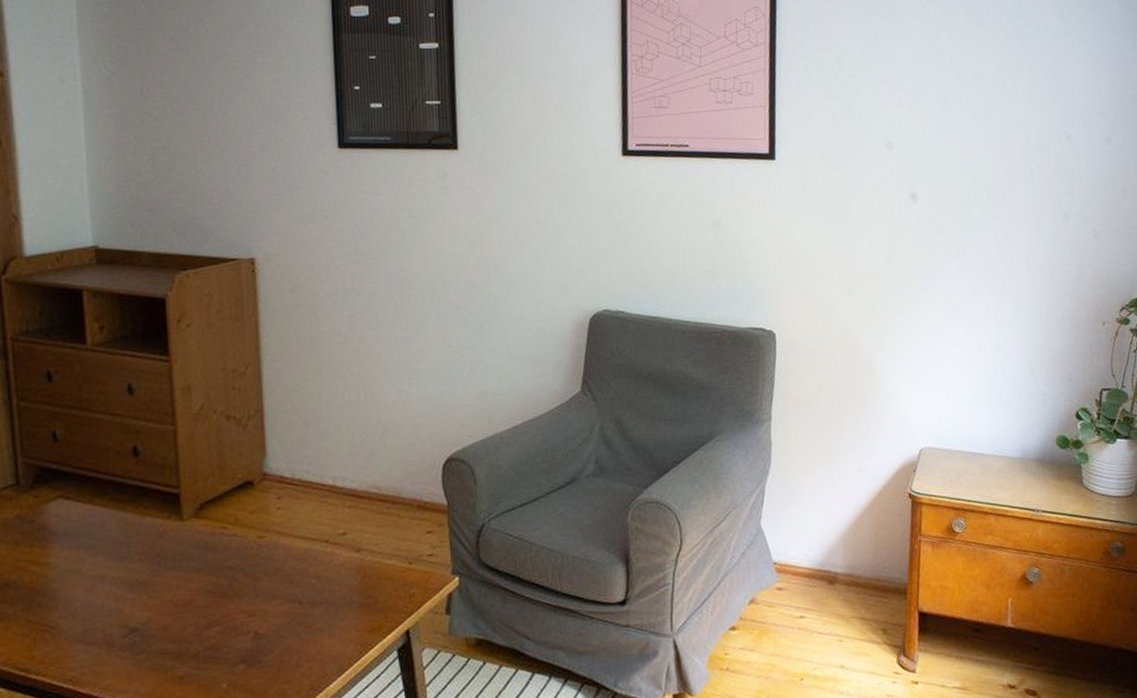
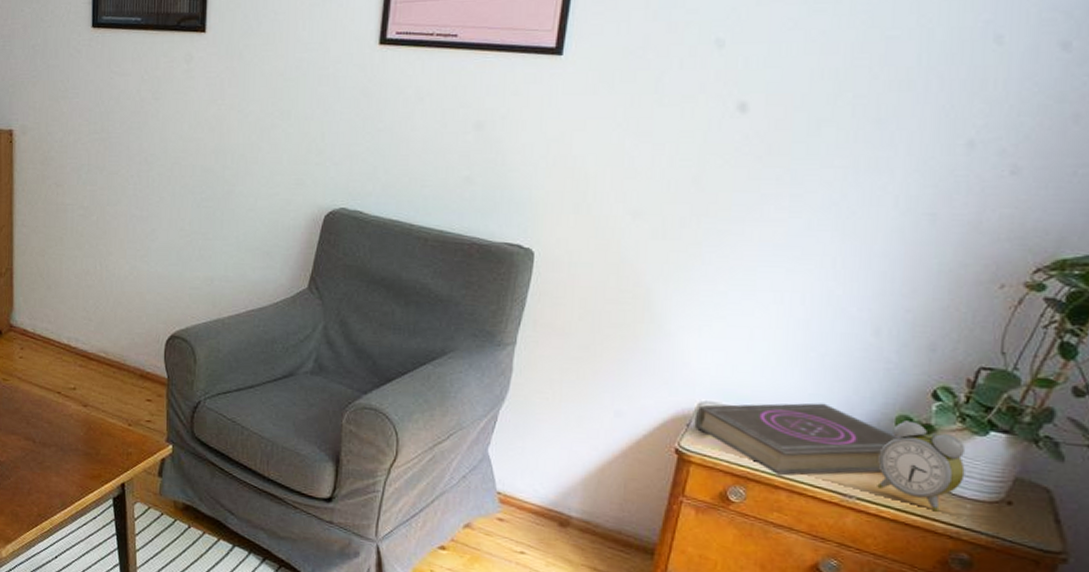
book: none [918,435,1061,503] -> present [694,402,898,476]
alarm clock: none [1050,439,1108,513] -> present [877,420,965,513]

